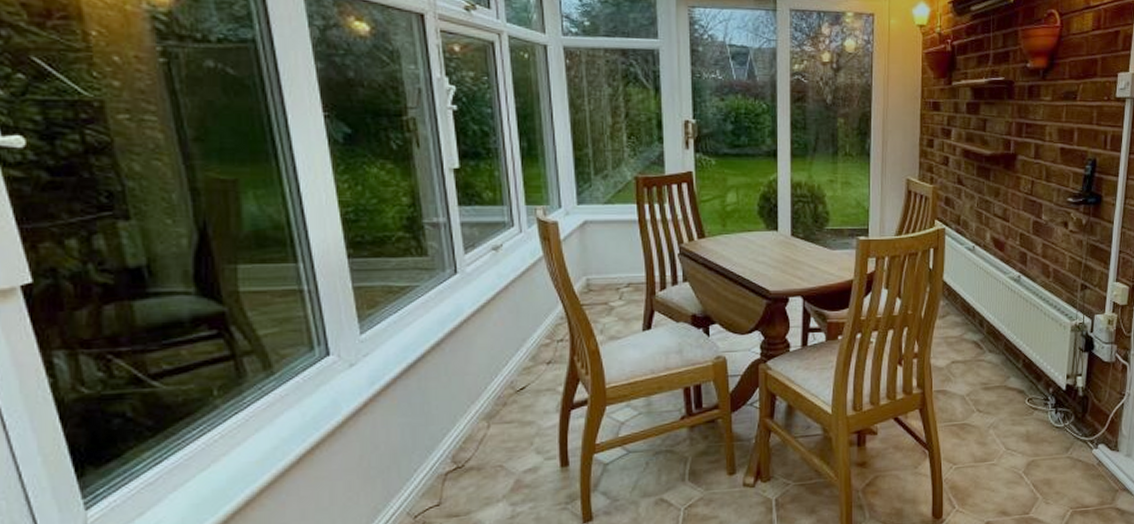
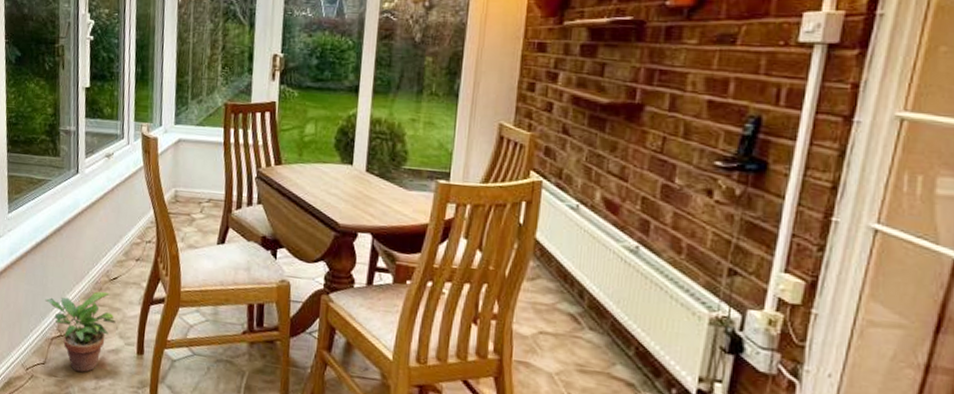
potted plant: none [430,407,529,504] -> present [45,291,116,373]

